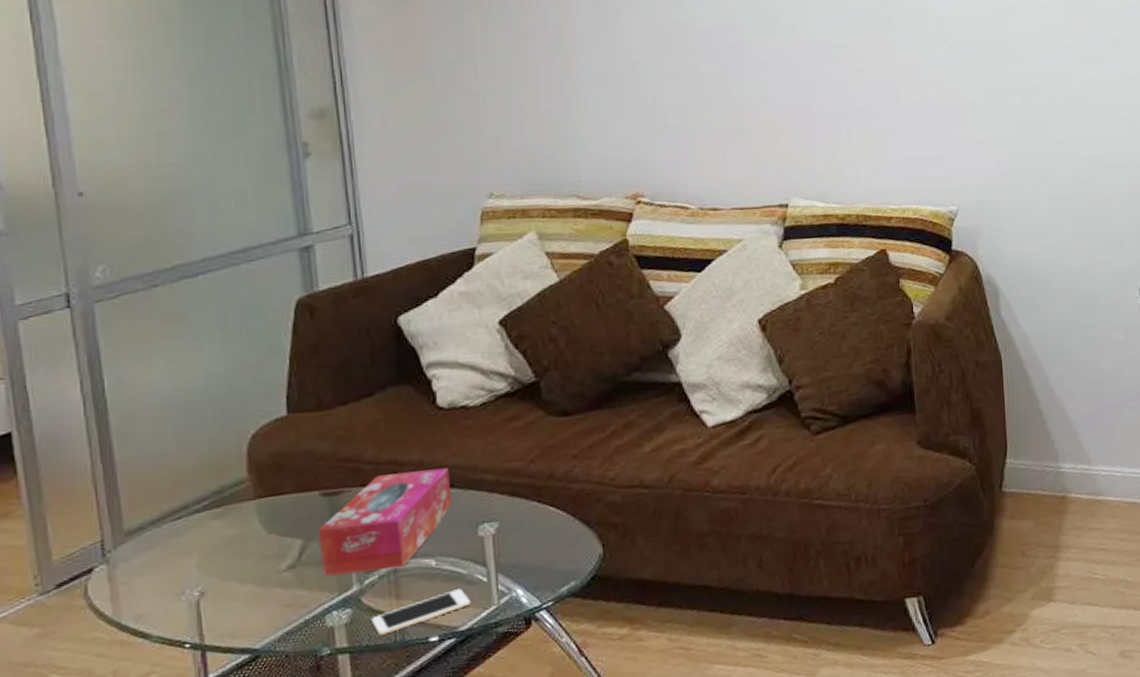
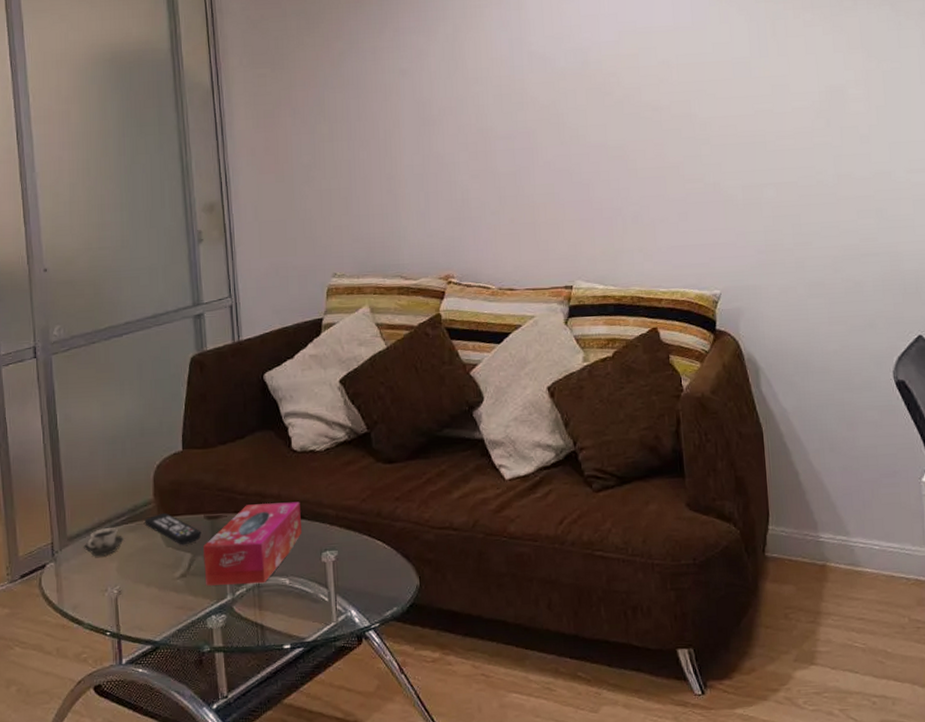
cup: none [149,515,207,553] -> present [84,528,124,557]
remote control: none [236,493,316,531] -> present [145,513,202,546]
cell phone: present [372,589,471,635] -> none [241,605,316,639]

